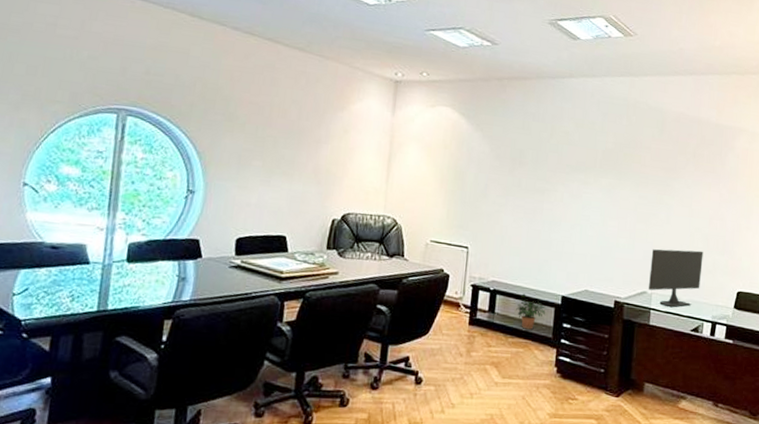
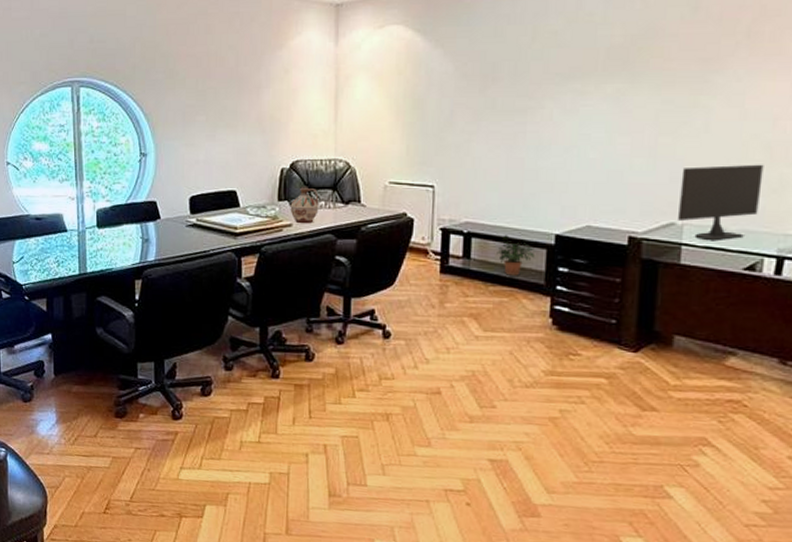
ceramic jug: none [337,237,366,274] -> present [290,186,319,224]

